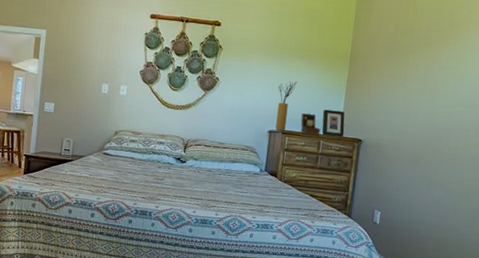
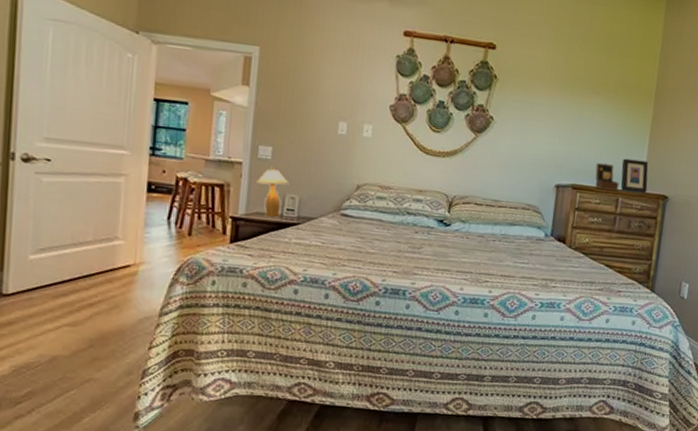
table lamp: none [43,117,65,156] -> present [257,166,288,218]
vase: present [275,81,298,131] -> none [564,122,592,186]

